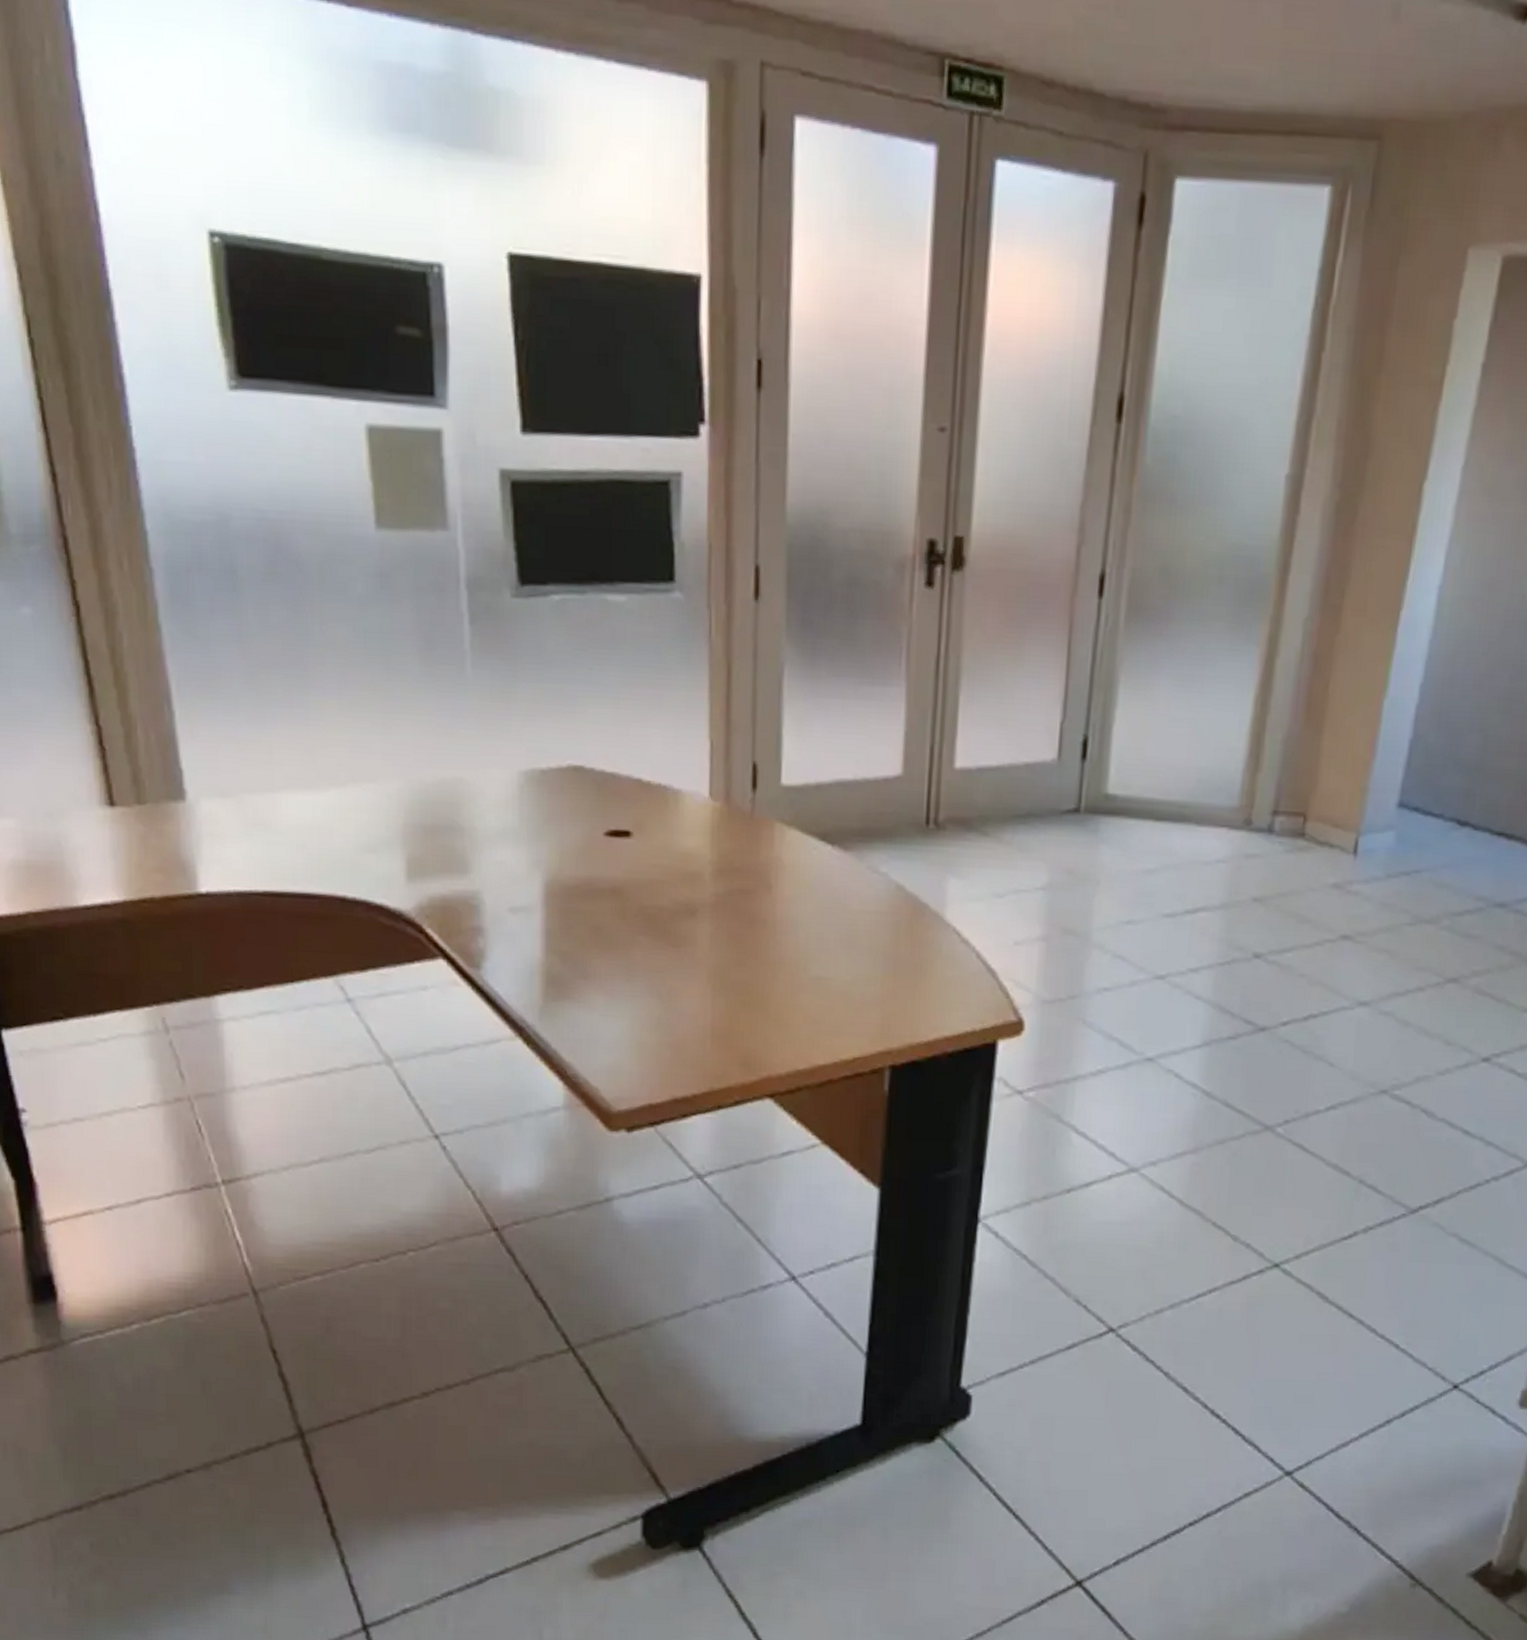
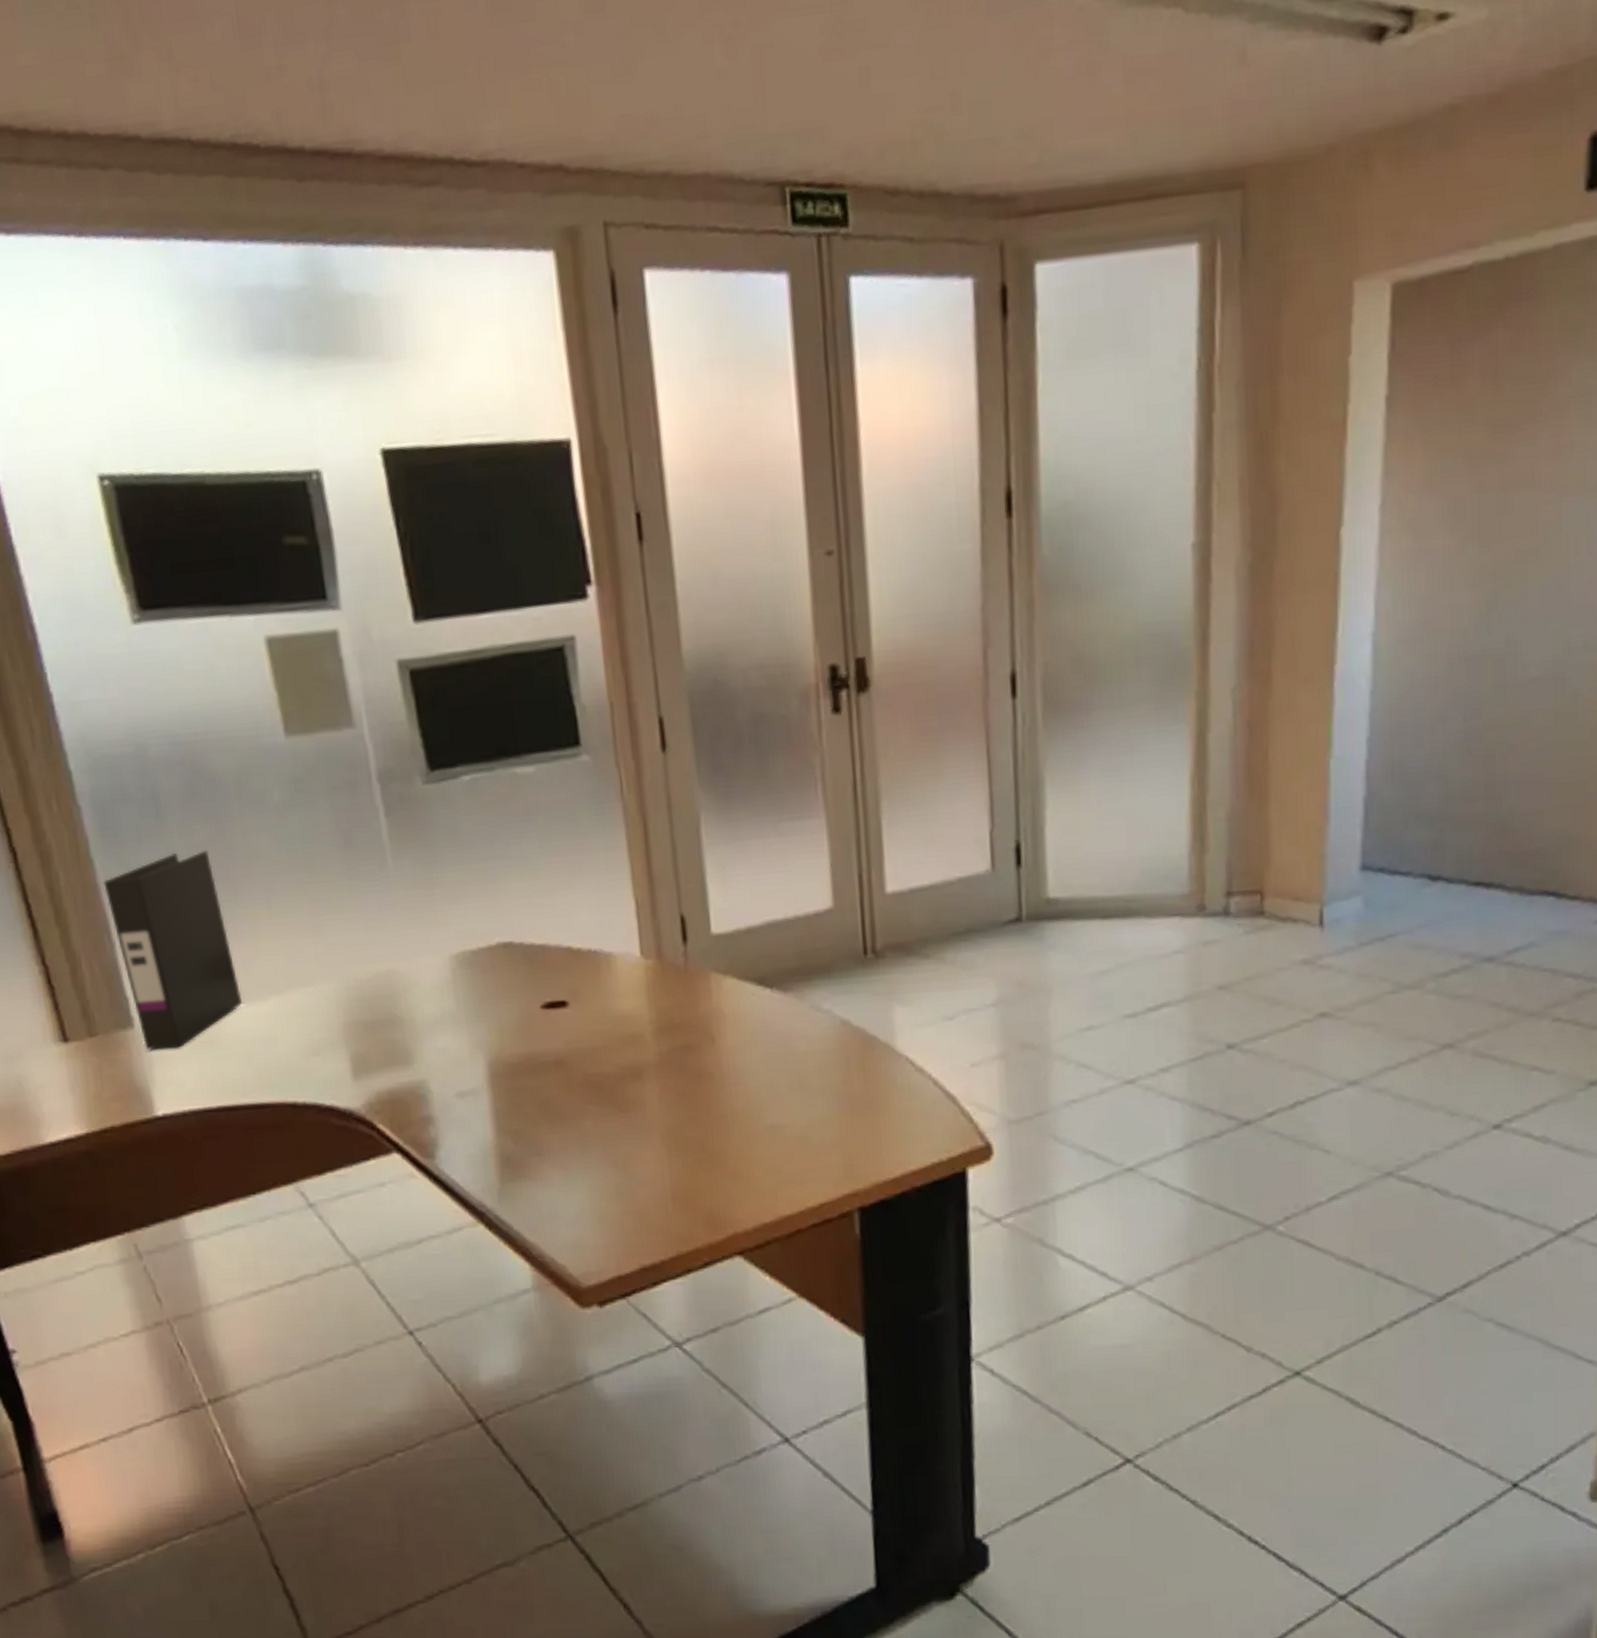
binder: none [169,629,302,826] -> present [103,849,243,1049]

